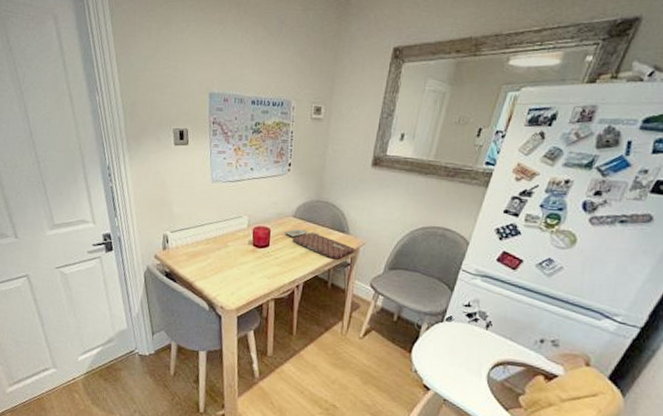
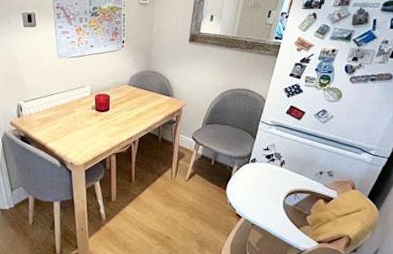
placemat: present [283,229,354,260] -> none [120,95,178,118]

